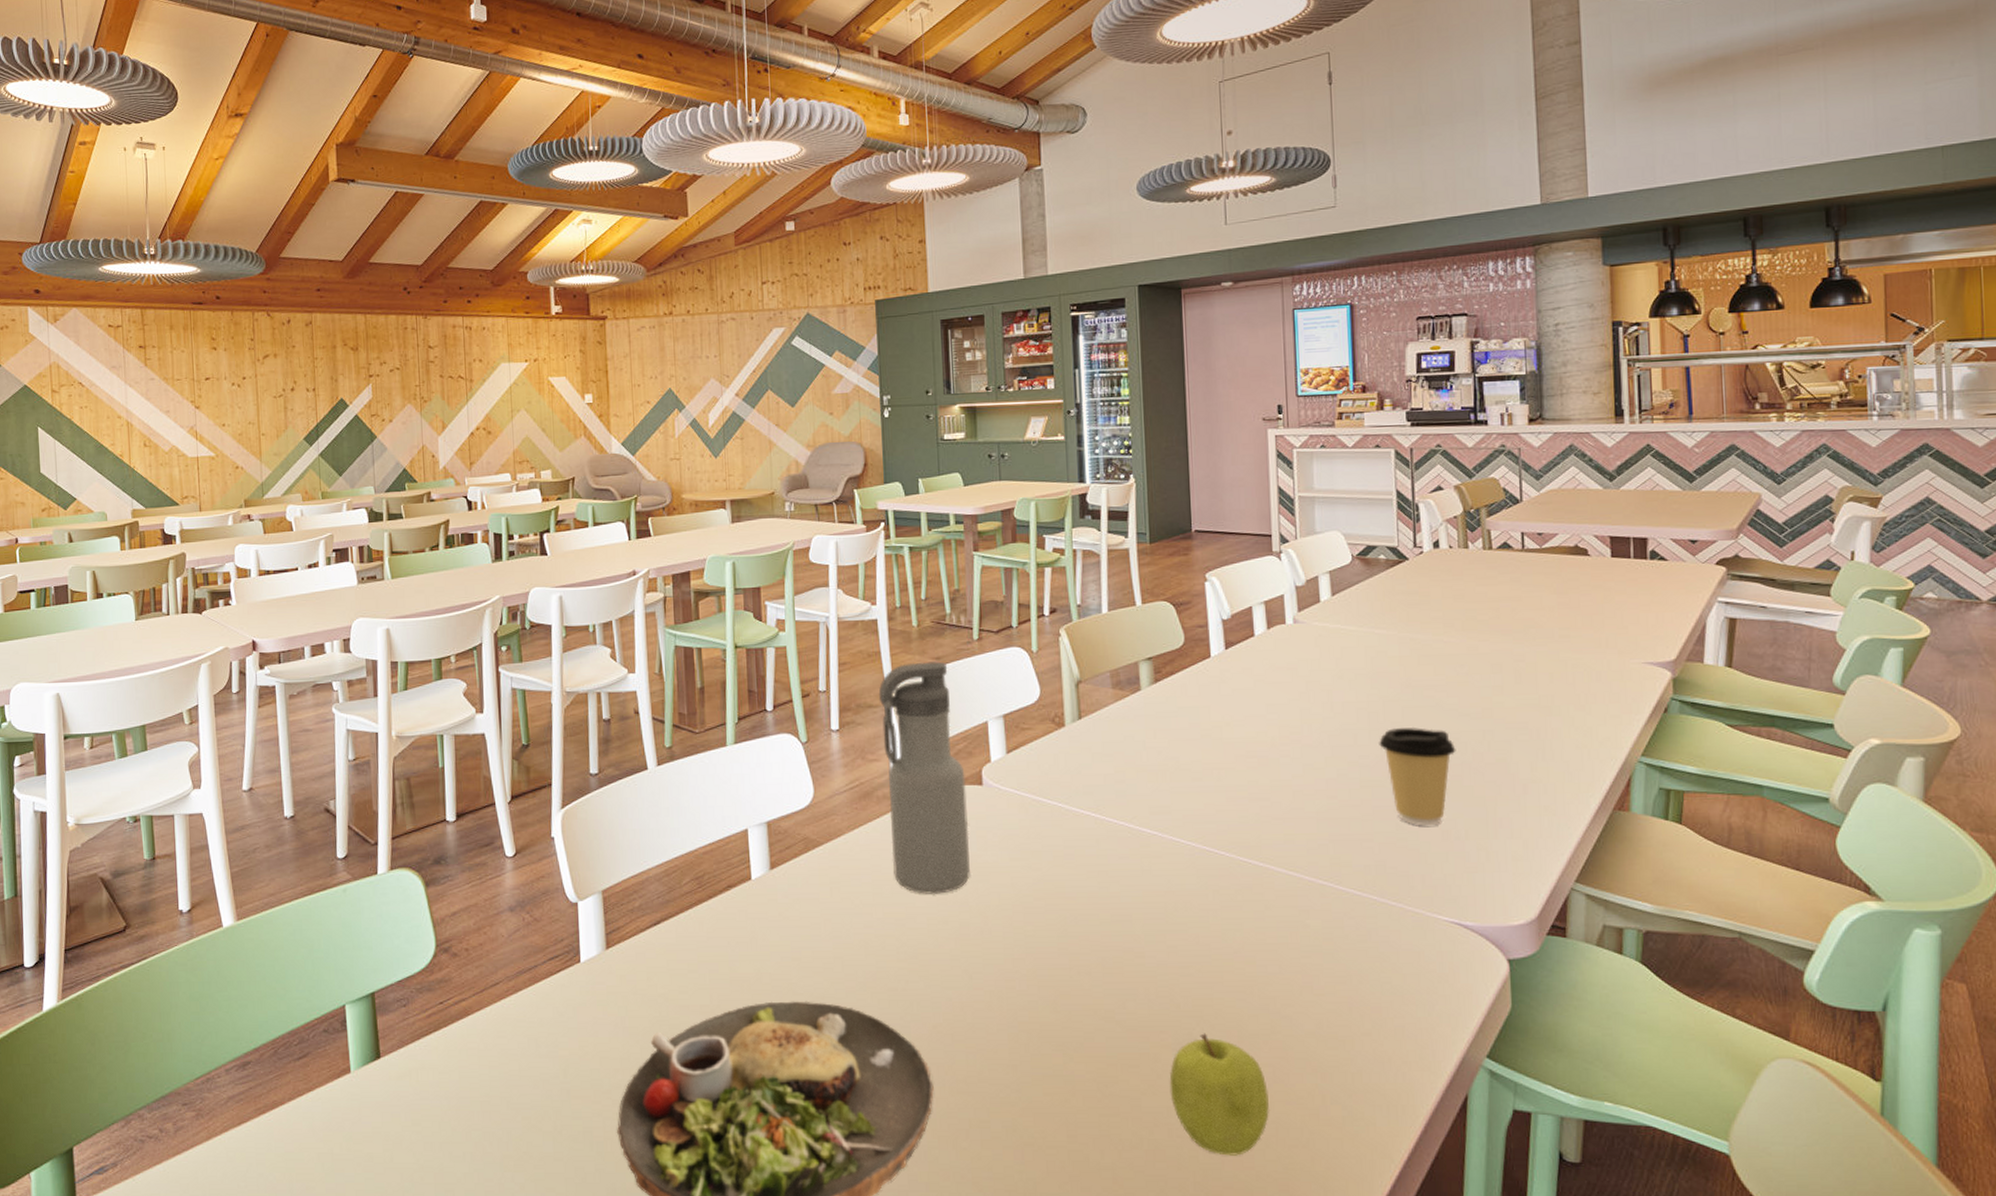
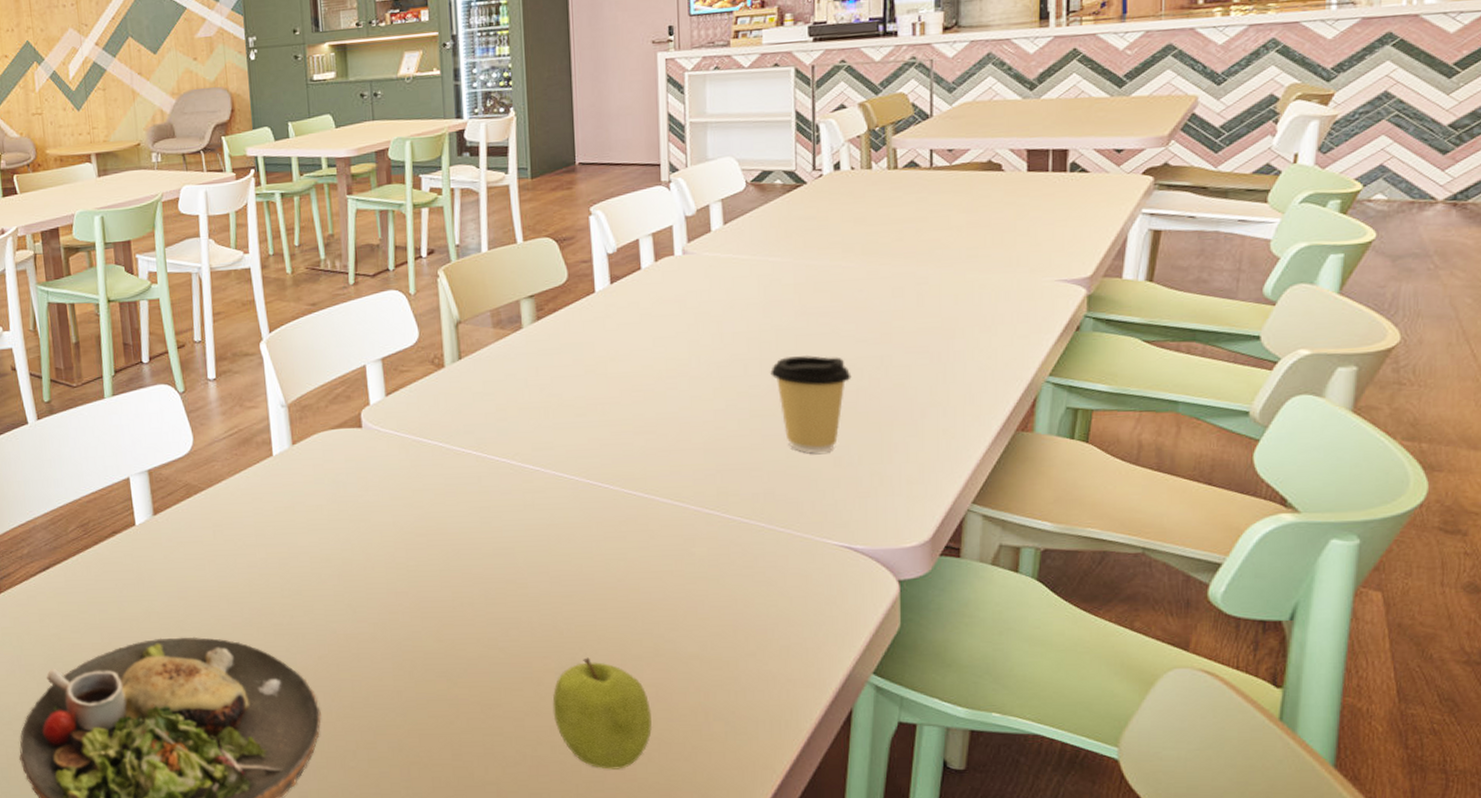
water bottle: present [878,661,970,894] -> none [254,307,352,534]

